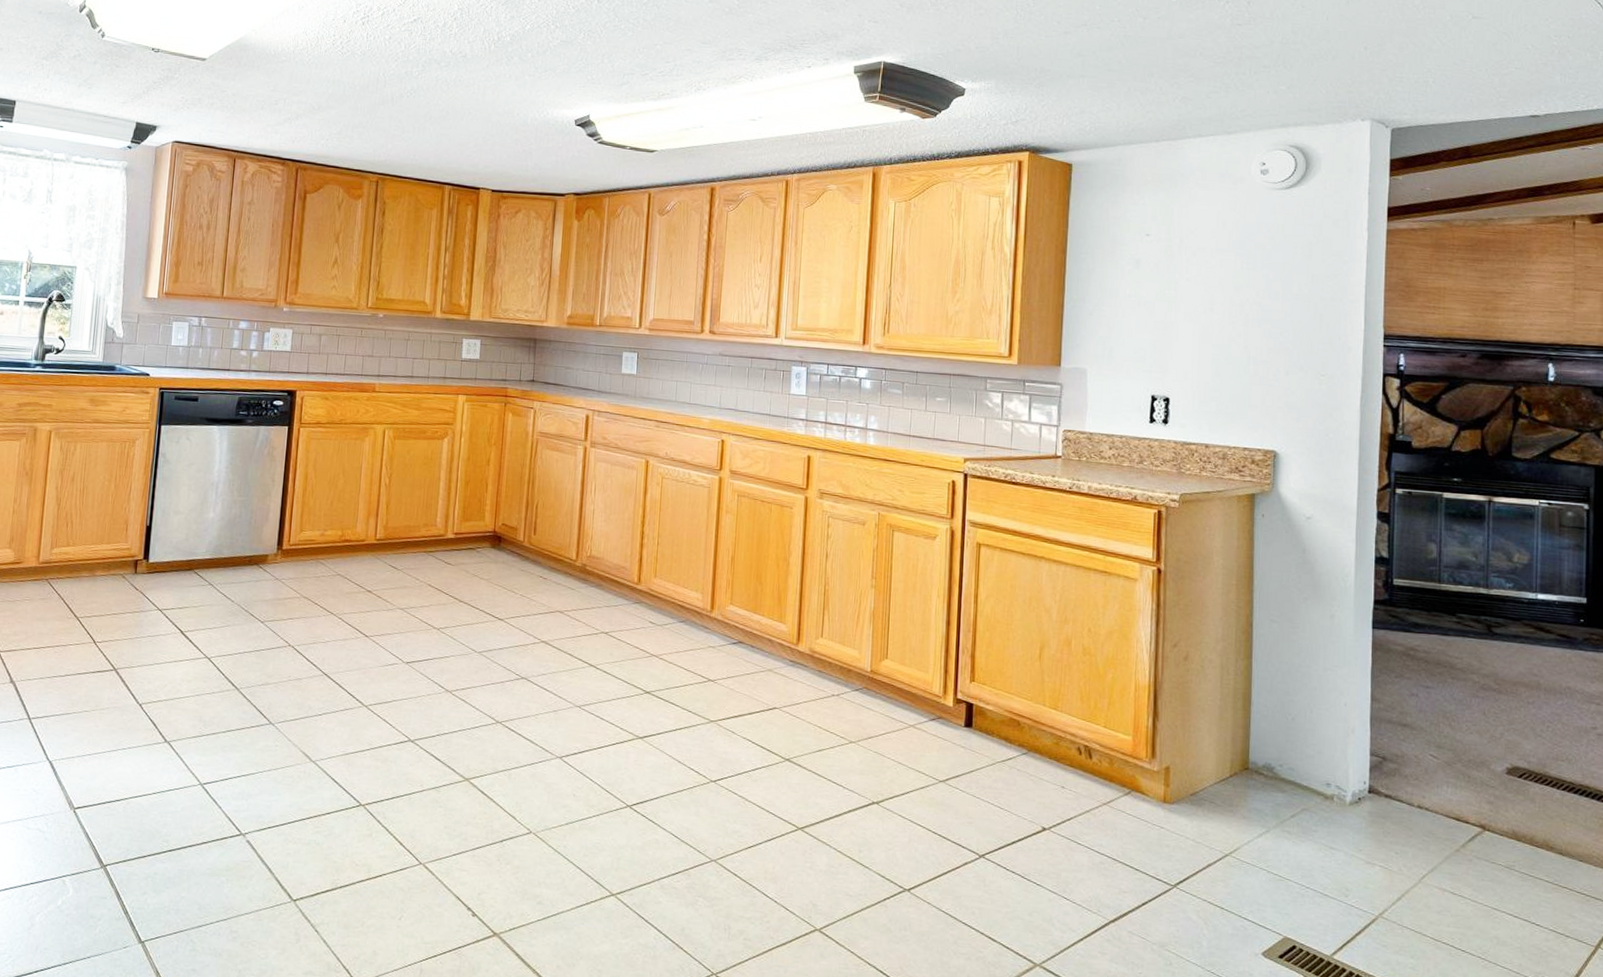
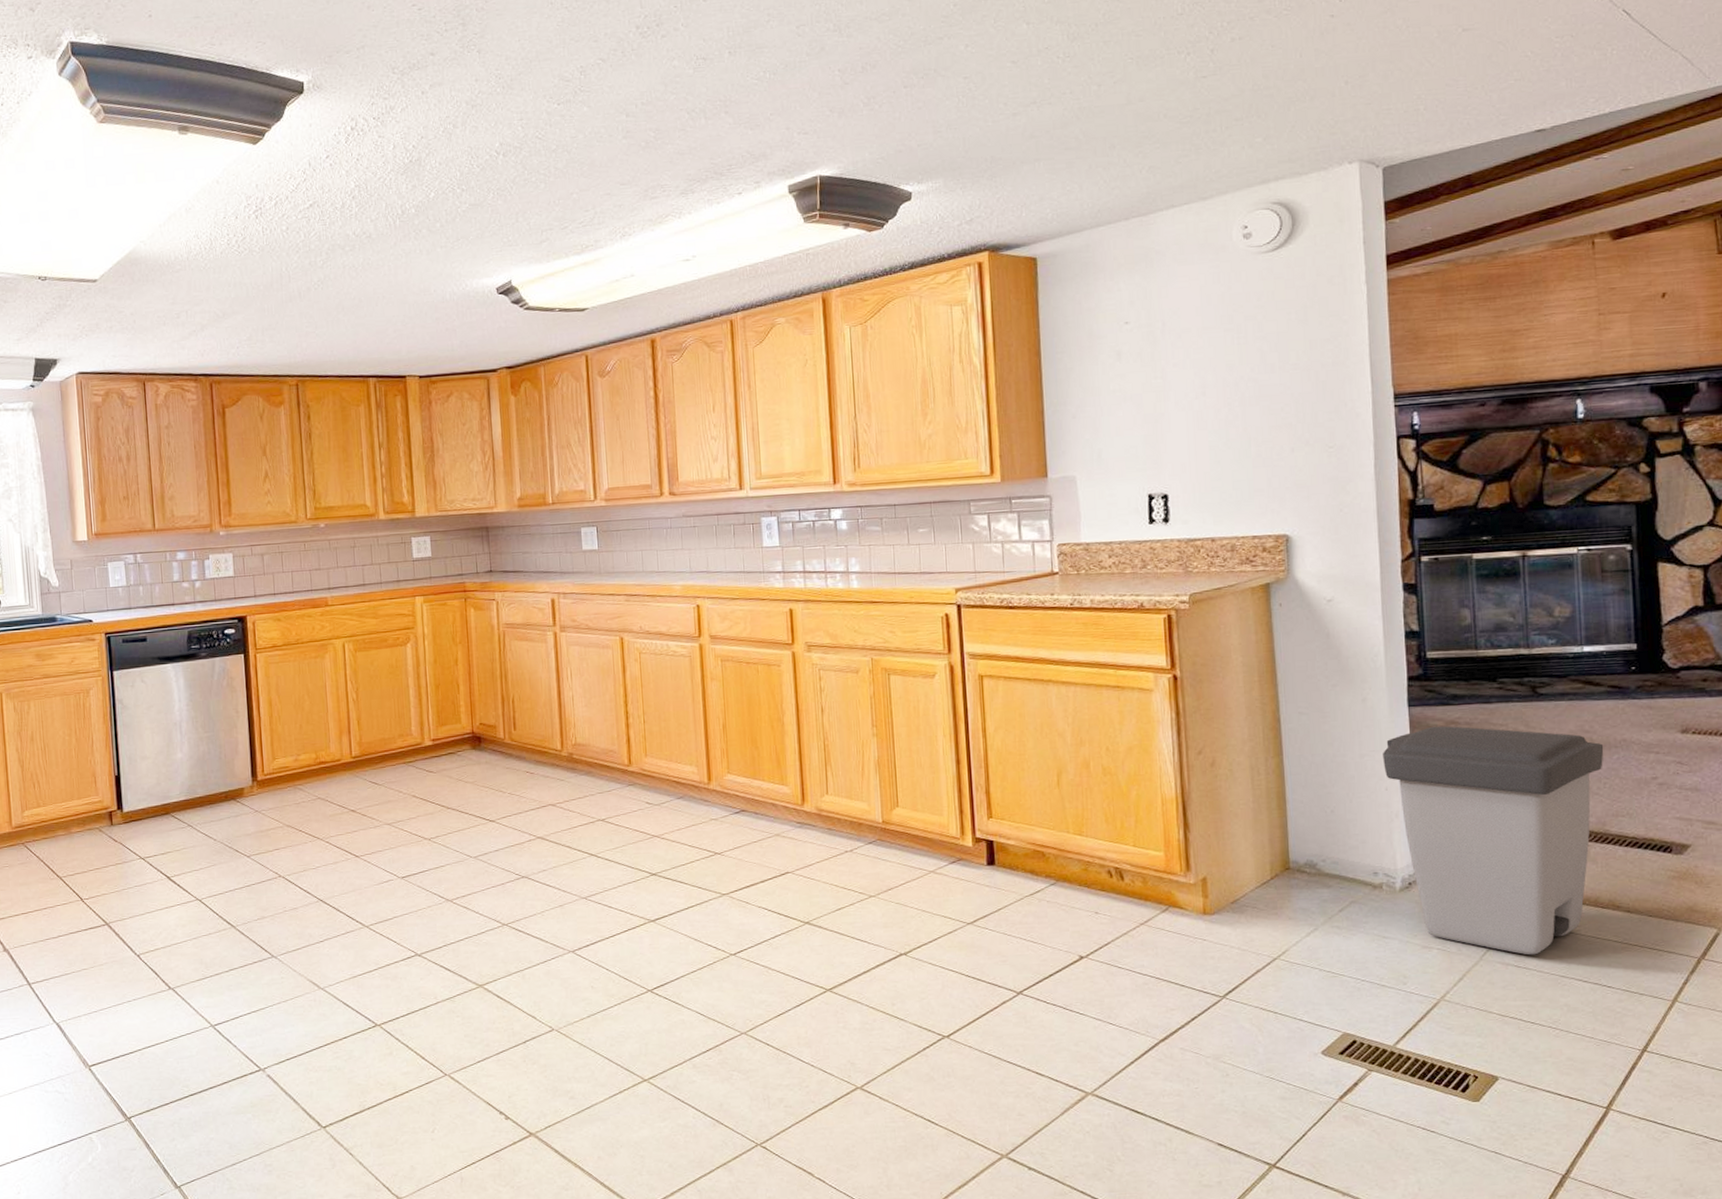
trash can: none [1345,650,1550,885] -> present [1383,726,1604,955]

